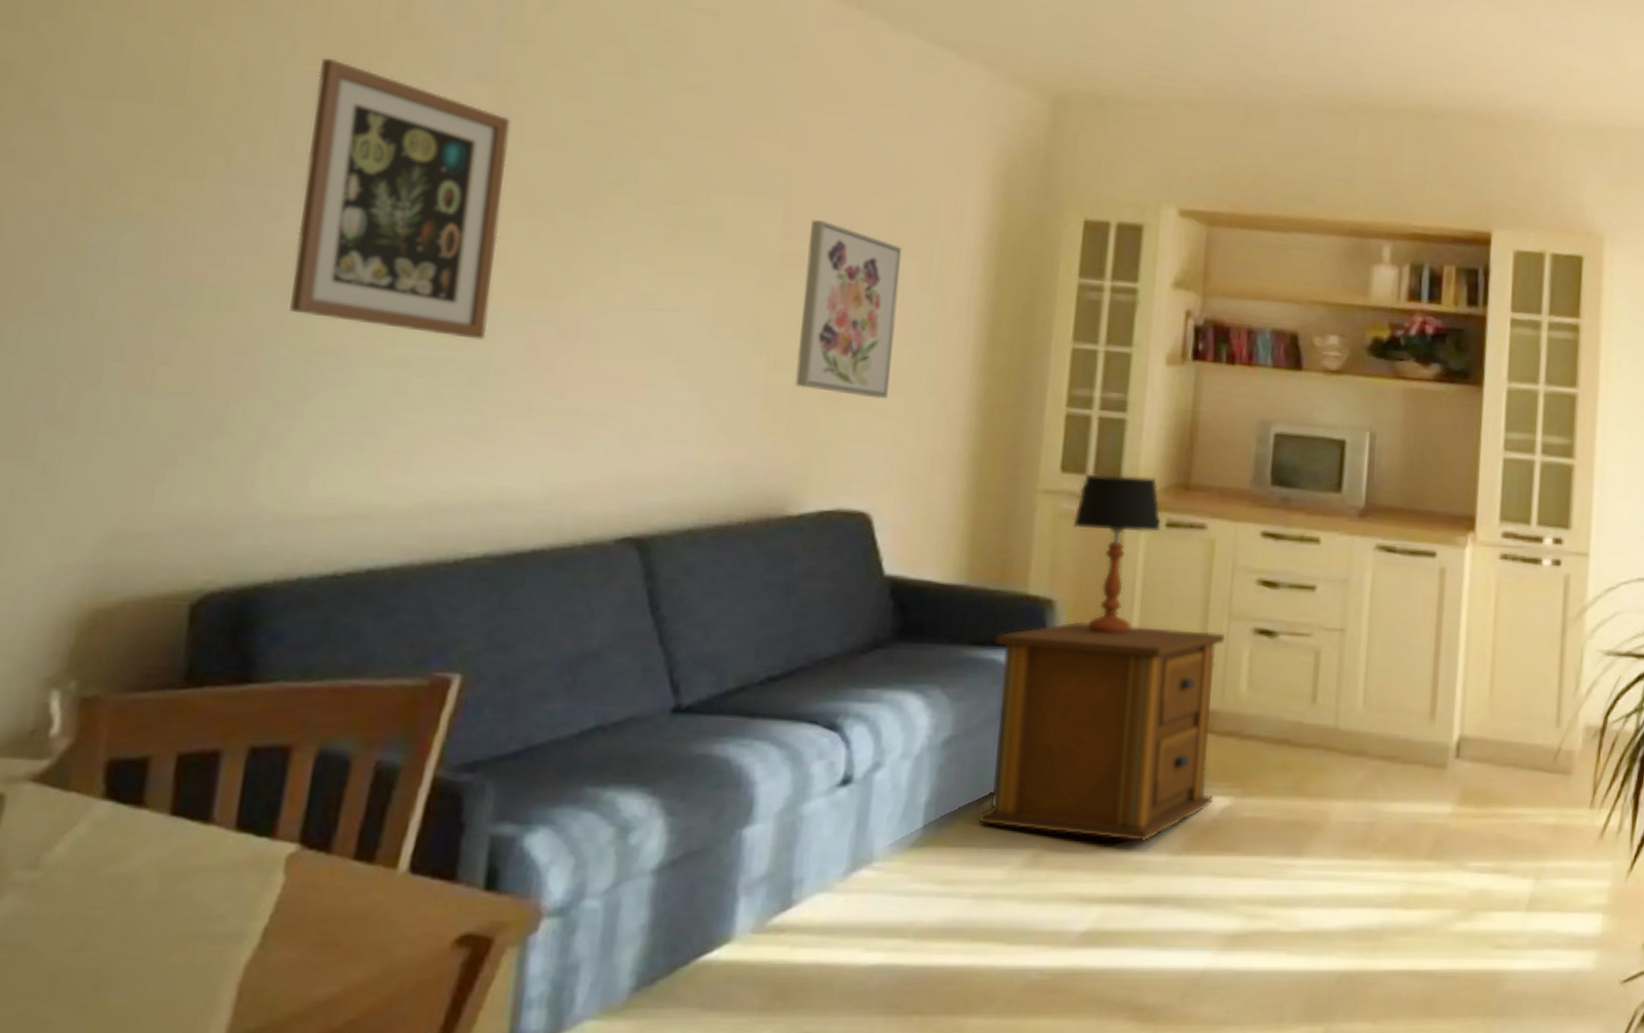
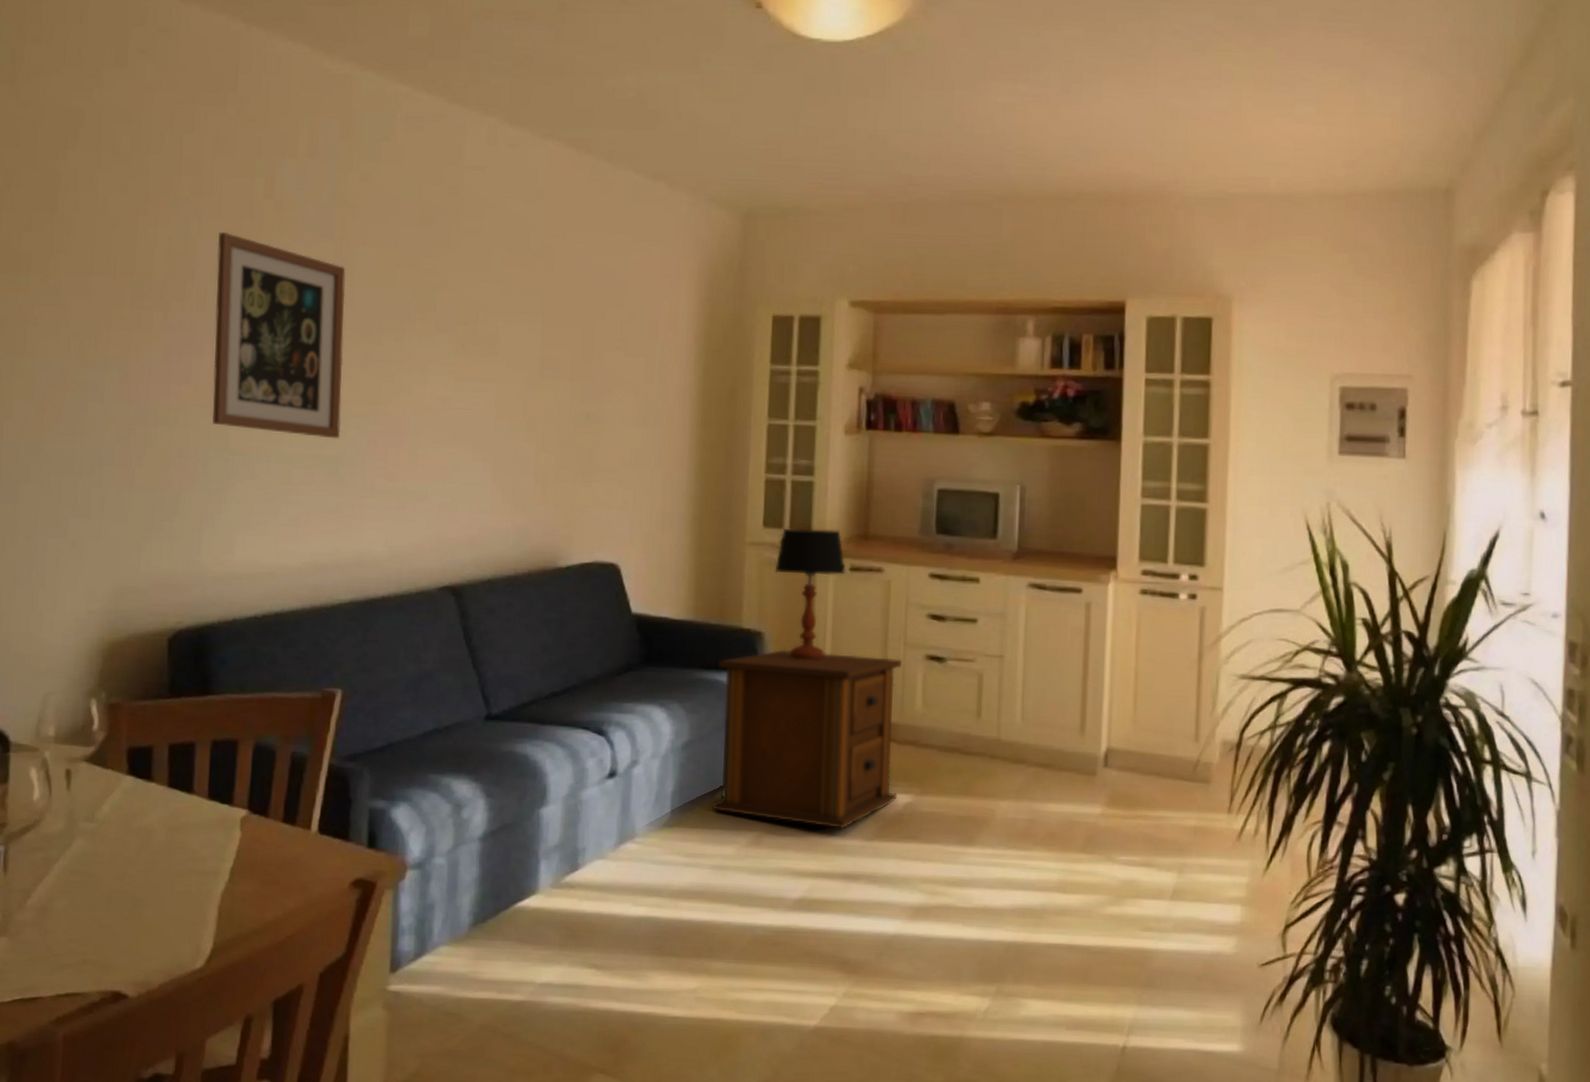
wall art: present [795,220,901,399] -> none [558,330,631,473]

